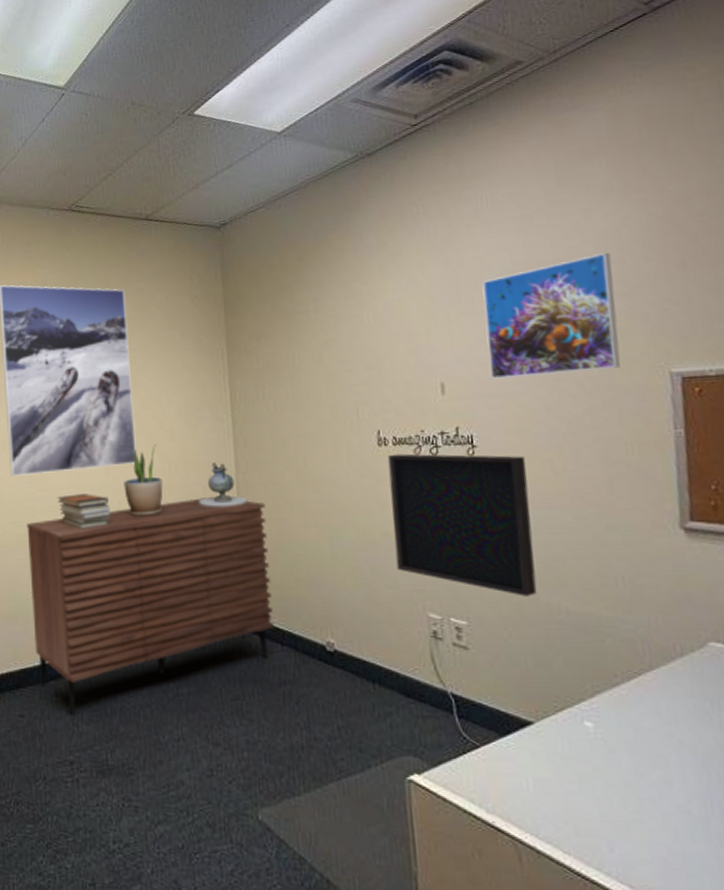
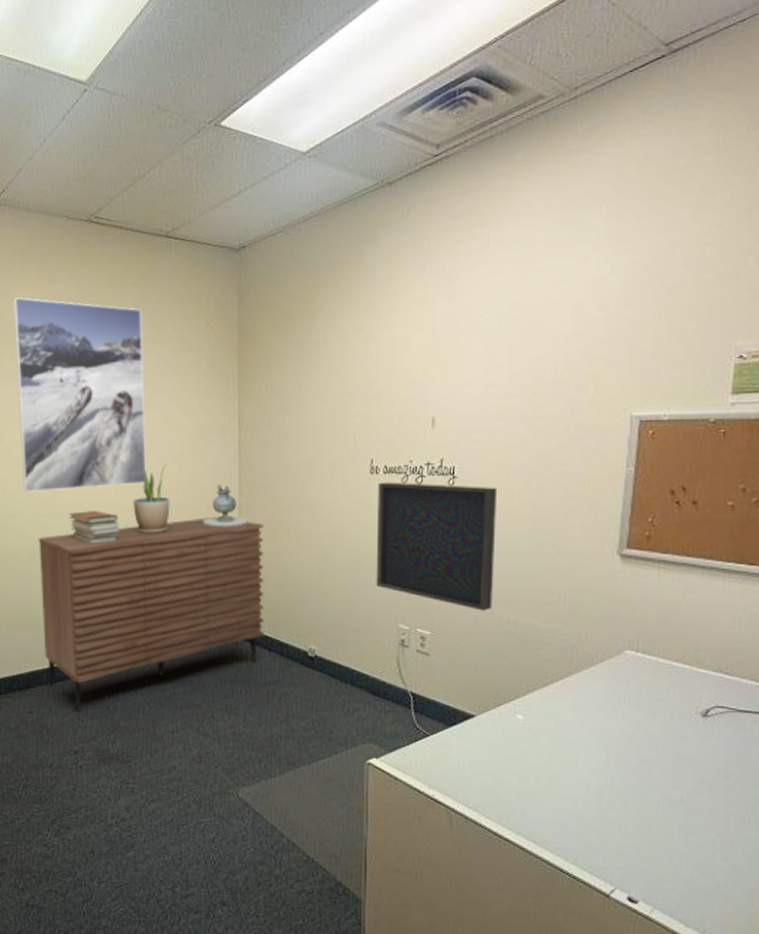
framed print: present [482,252,621,379] -> none [476,298,597,415]

